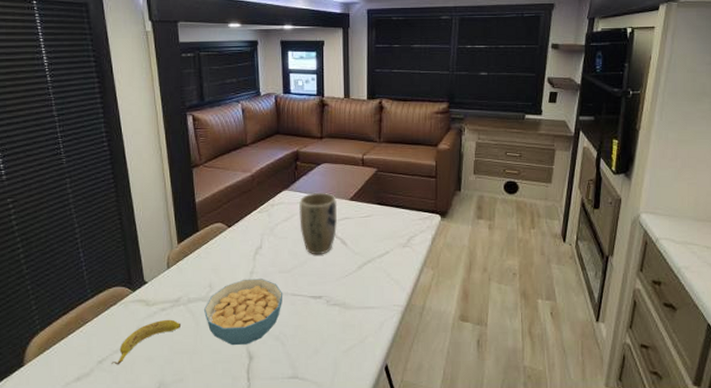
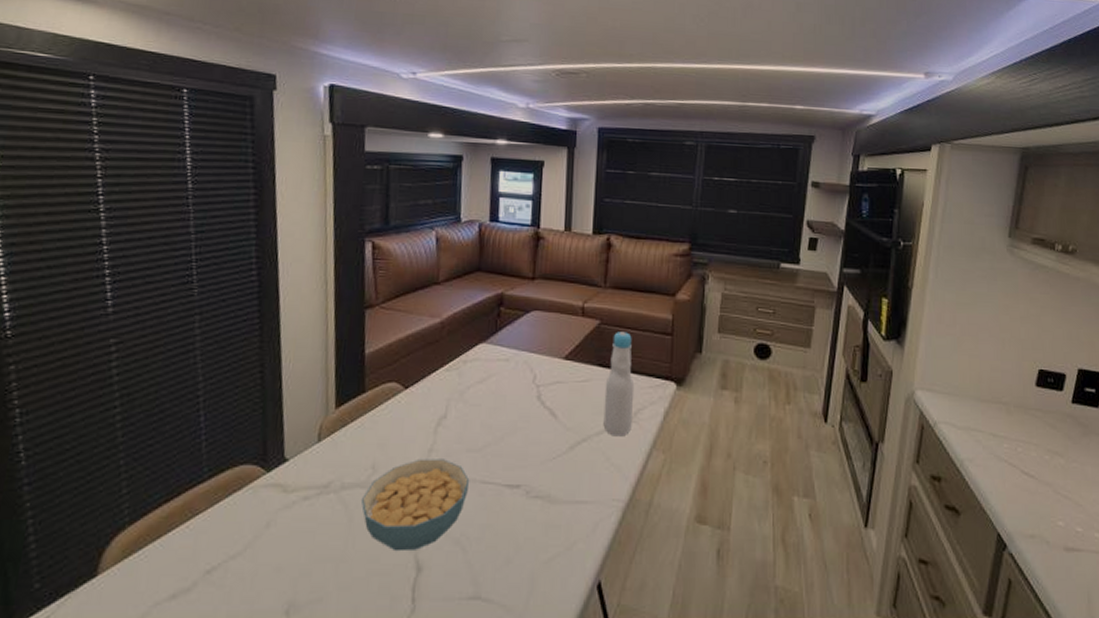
banana: present [111,319,182,365] -> none [223,512,329,577]
plant pot: present [299,192,338,254] -> none [498,347,548,428]
bottle: none [383,177,407,258] -> present [603,332,635,437]

